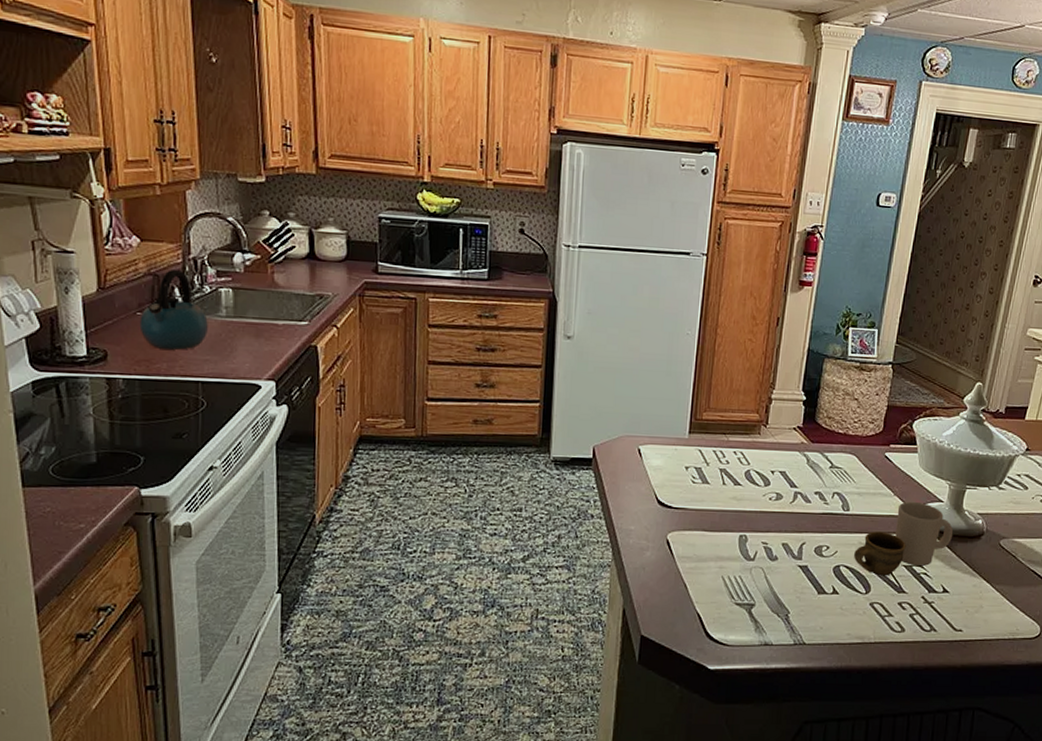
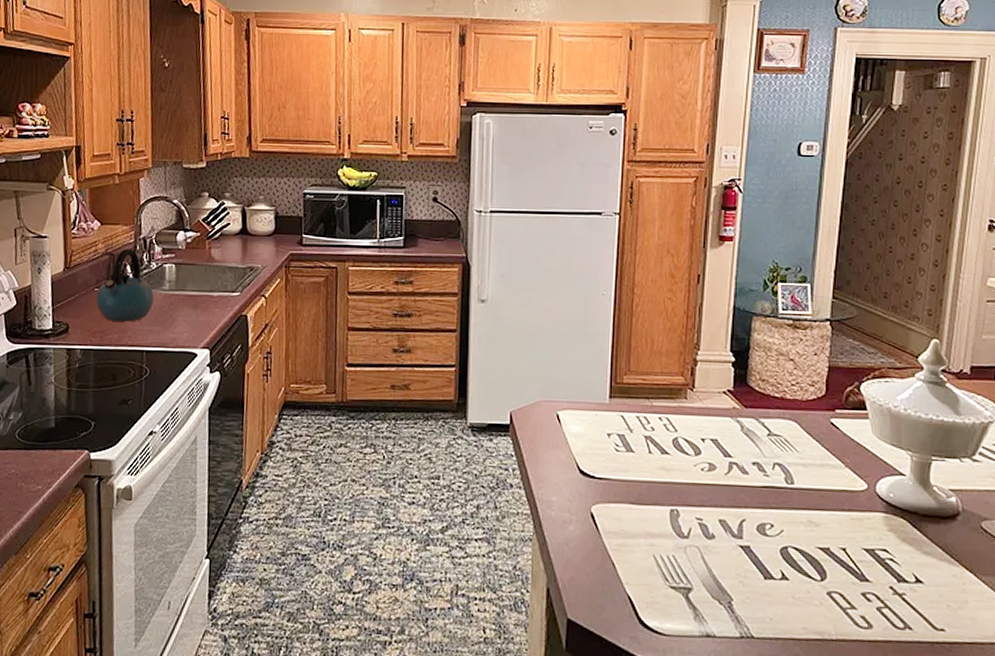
cup: present [854,531,906,576] -> none [804,508,865,561]
mug: present [895,501,954,566] -> none [851,474,922,550]

